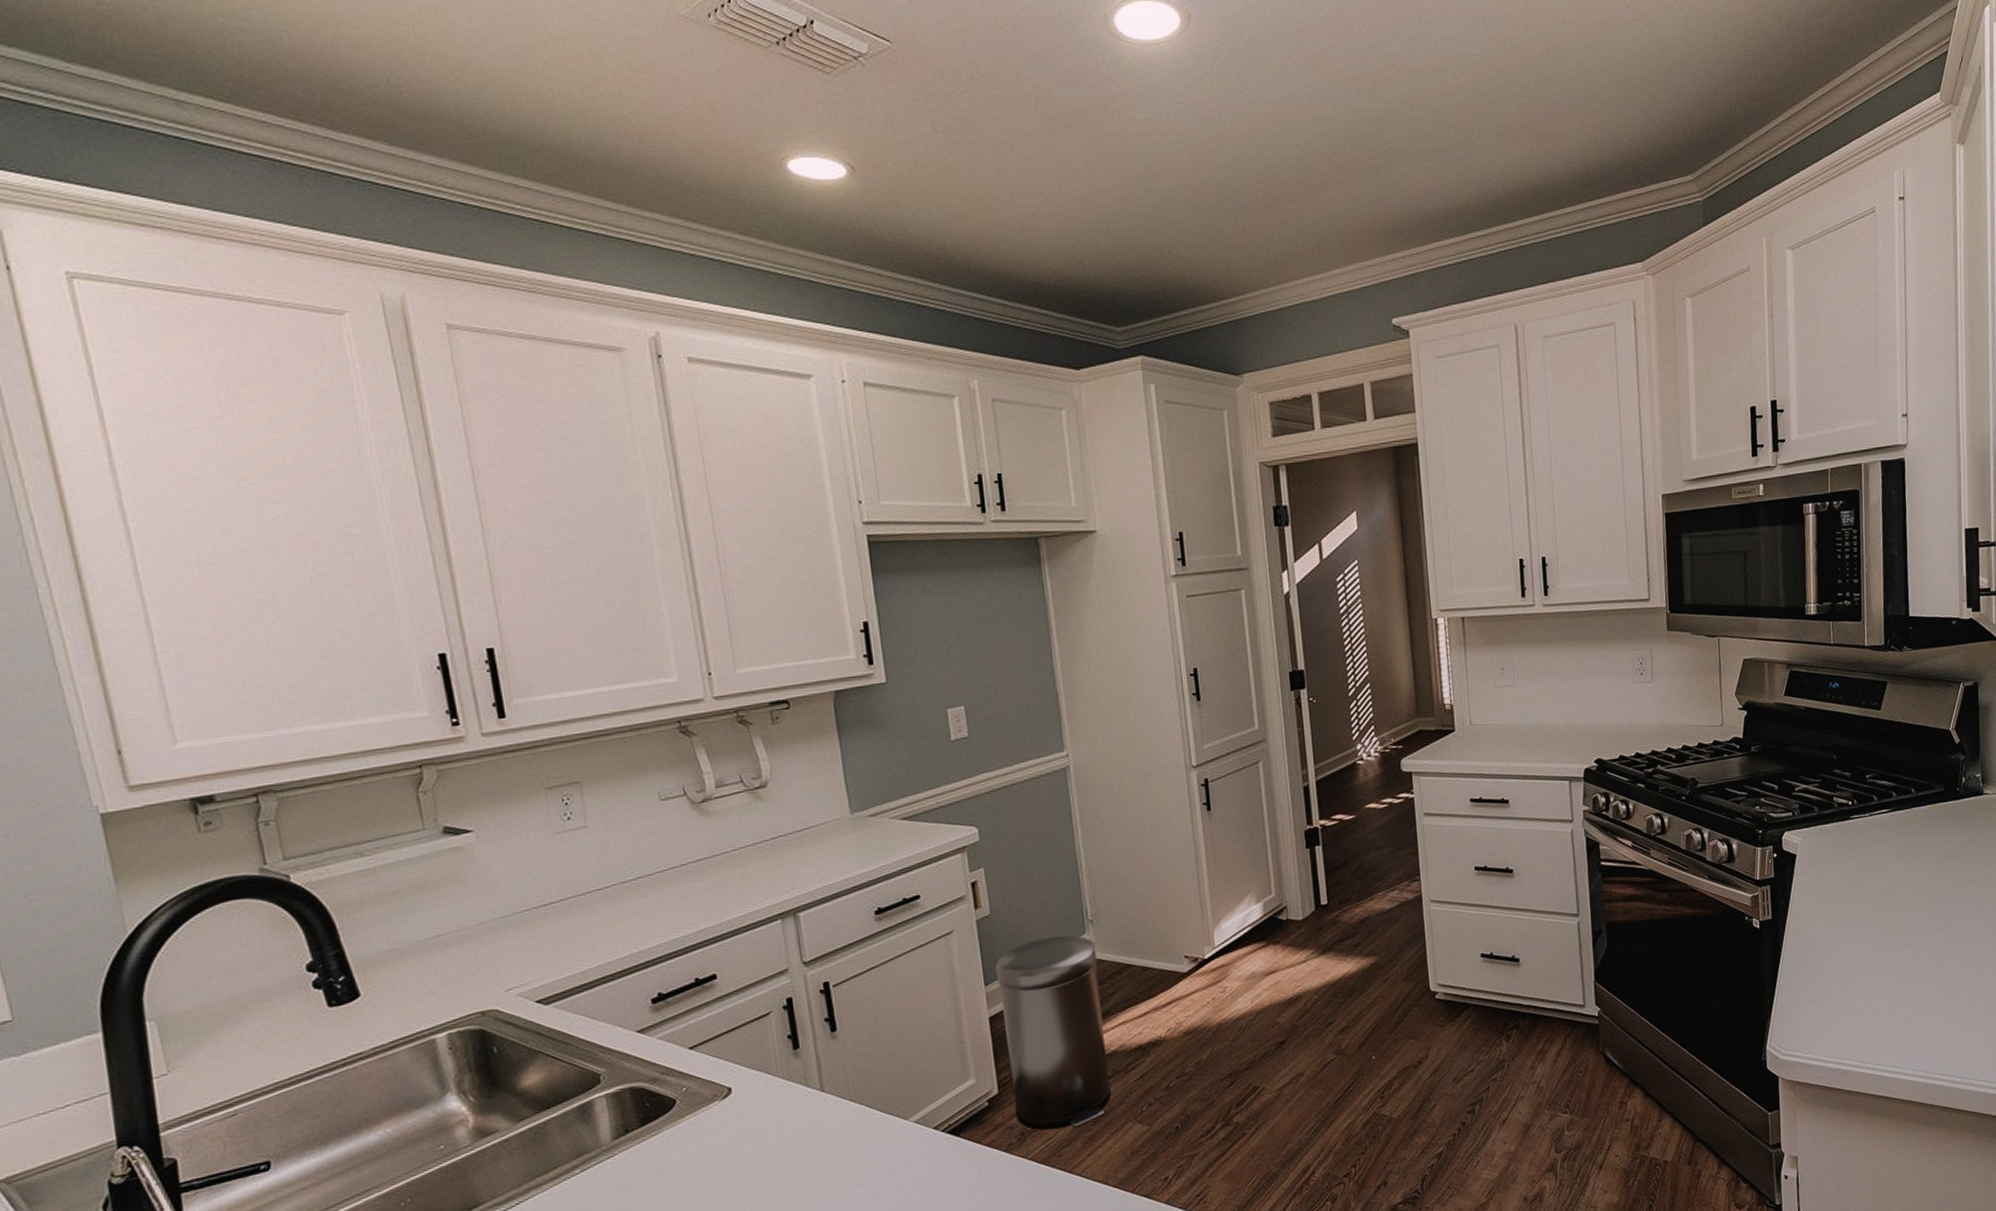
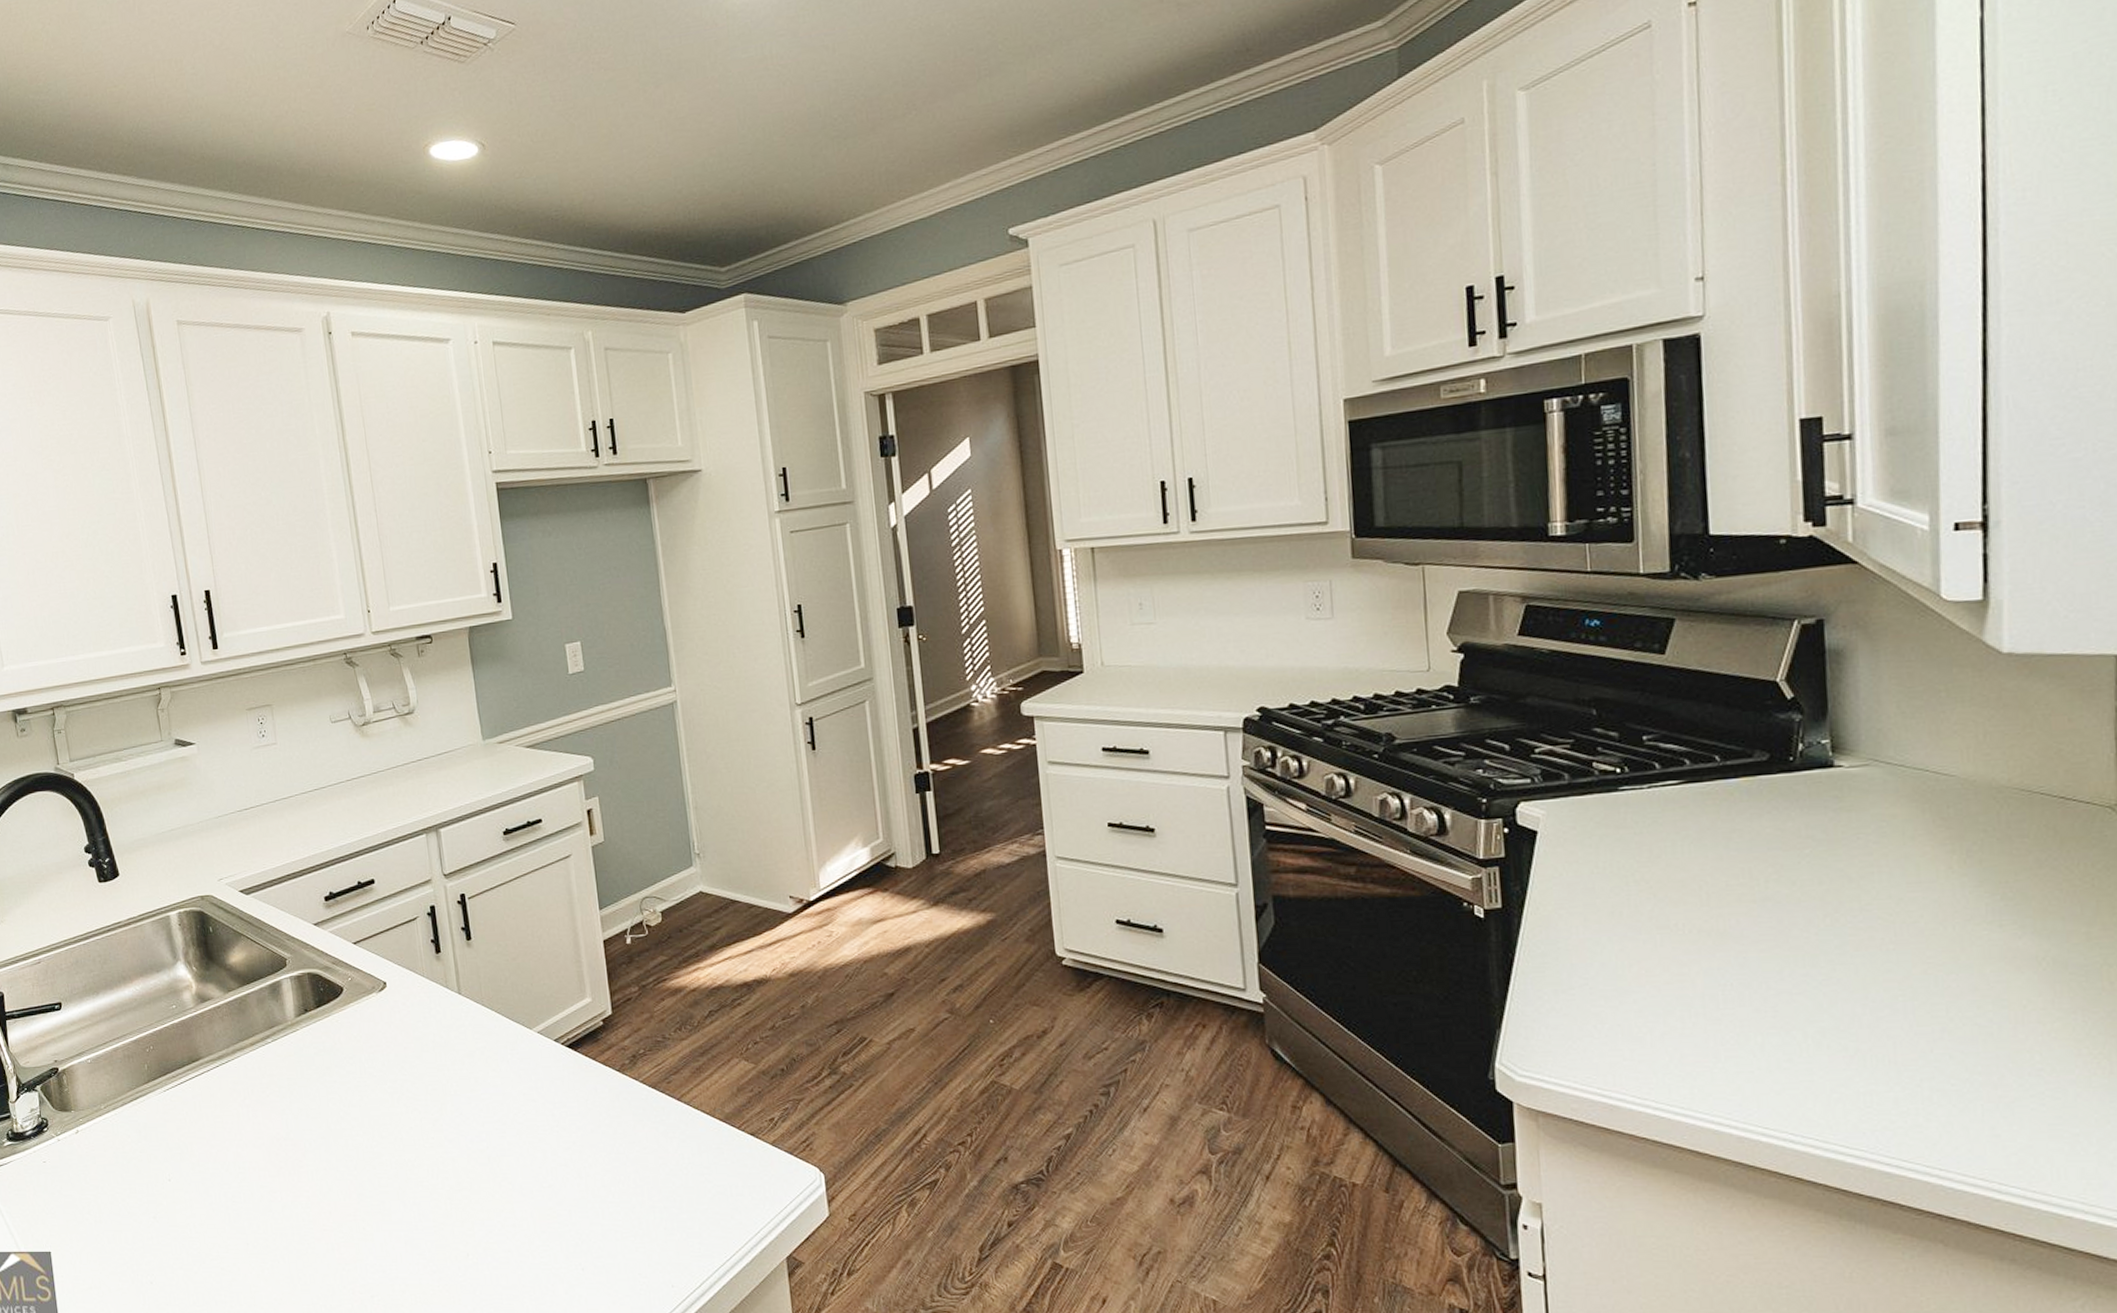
pedal bin: present [996,935,1111,1131] -> none [609,866,718,1057]

